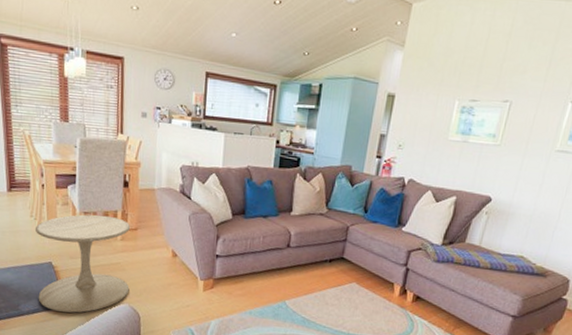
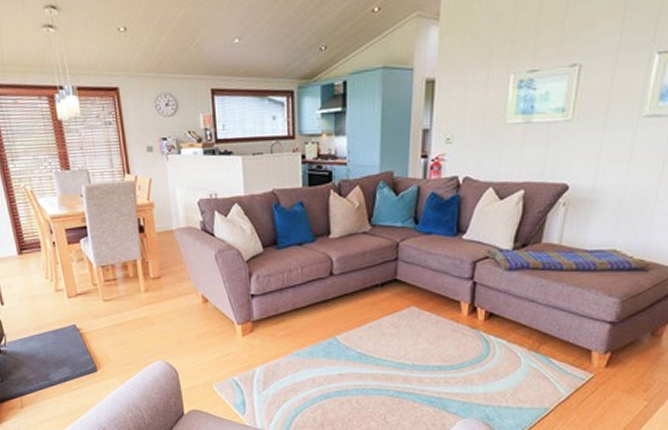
side table: present [36,214,131,313] -> none [53,266,162,376]

